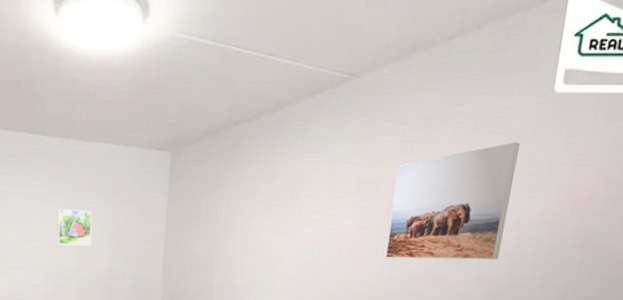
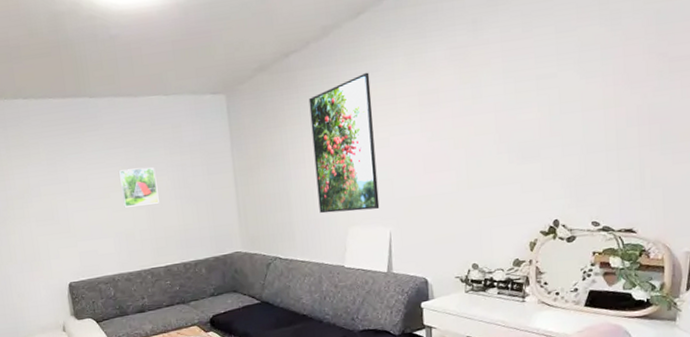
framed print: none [241,152,314,285] -> present [308,72,380,214]
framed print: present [385,142,520,260] -> none [454,31,571,167]

